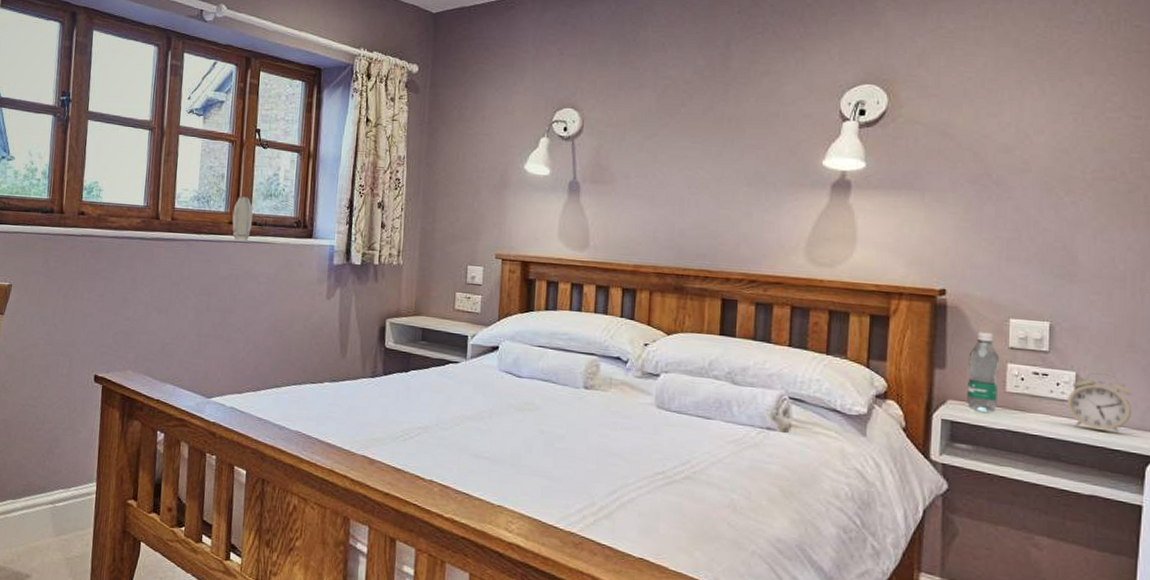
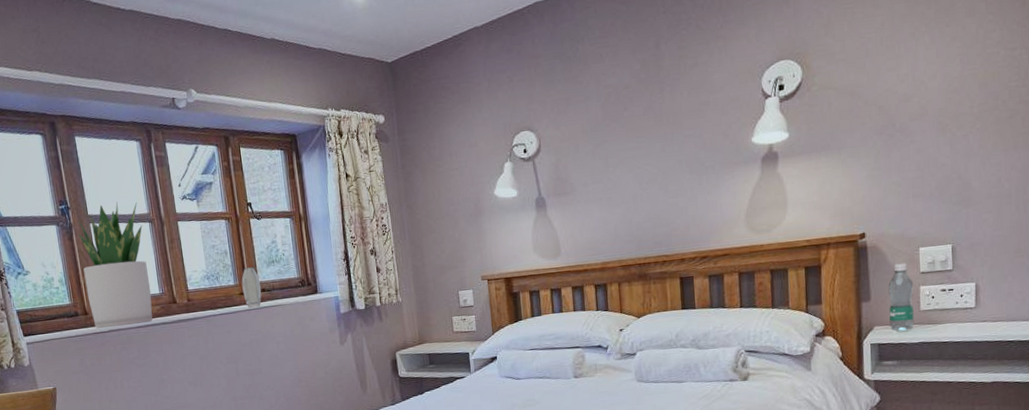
planter: none [67,103,142,234] -> present [78,202,153,329]
alarm clock: present [1067,371,1131,434] -> none [970,278,1021,329]

